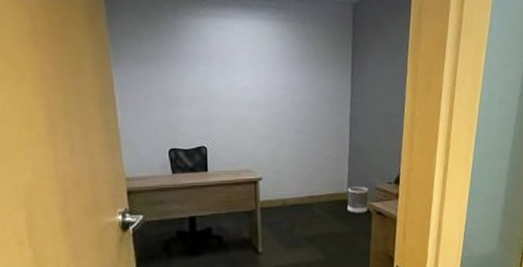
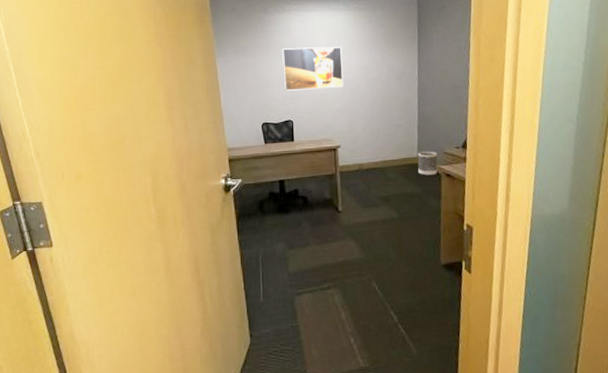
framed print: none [195,61,267,112] -> present [282,46,344,91]

